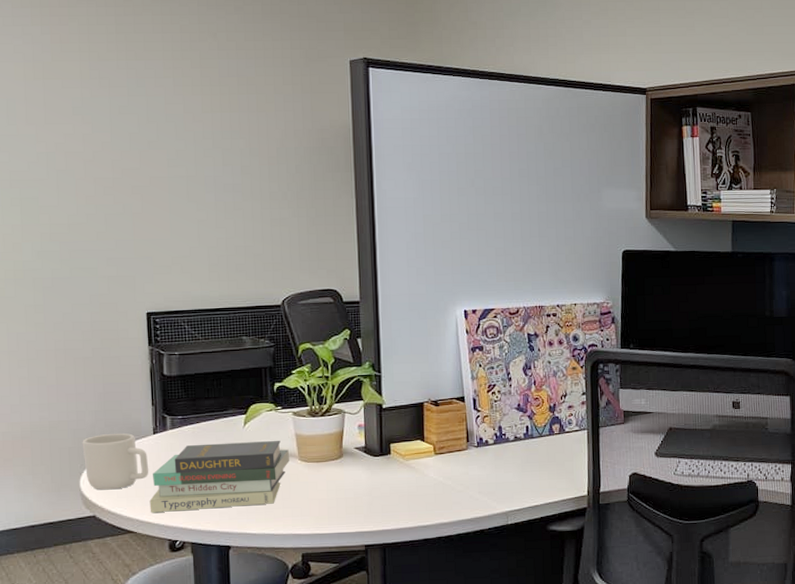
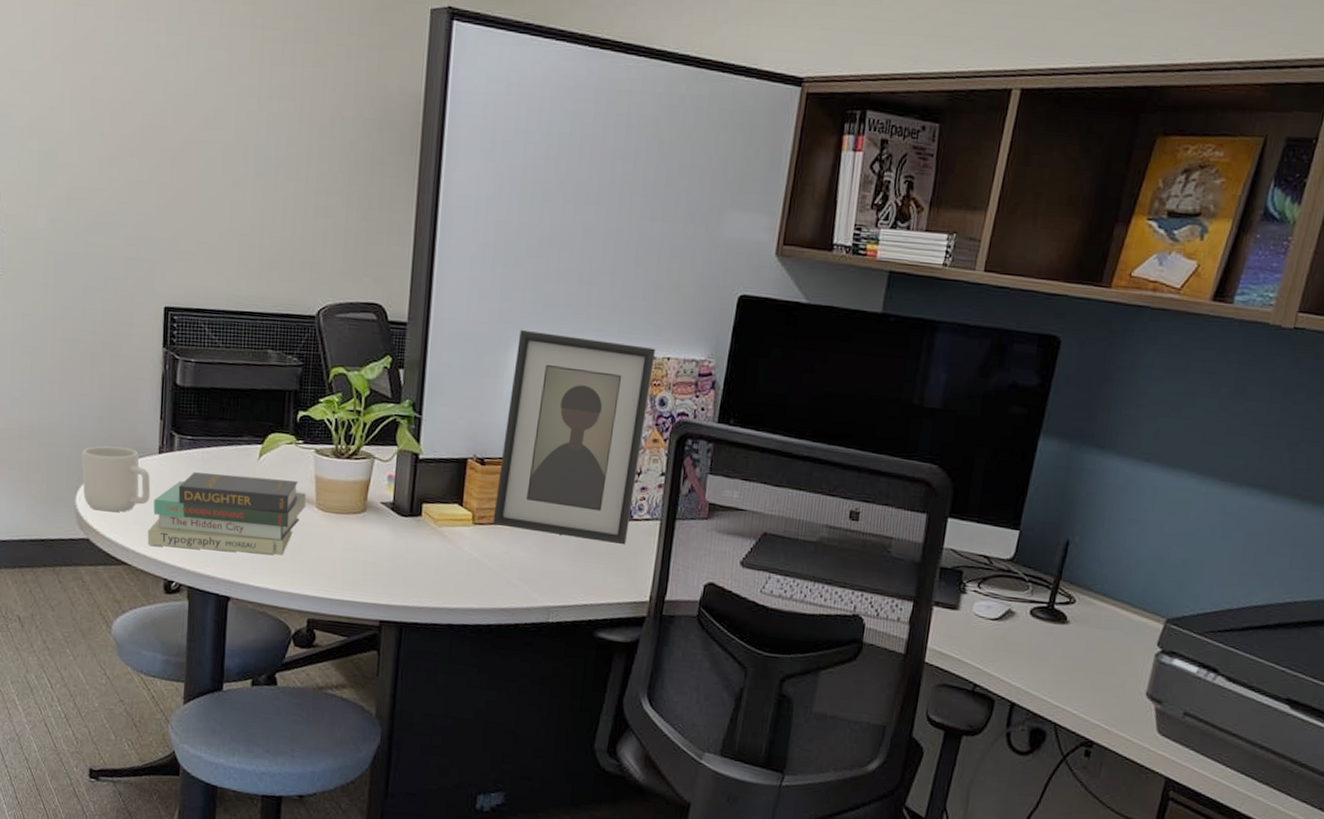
picture frame: none [451,295,565,454] -> present [493,329,656,545]

